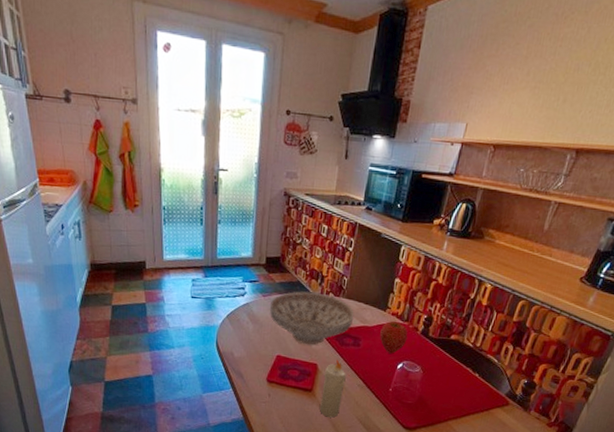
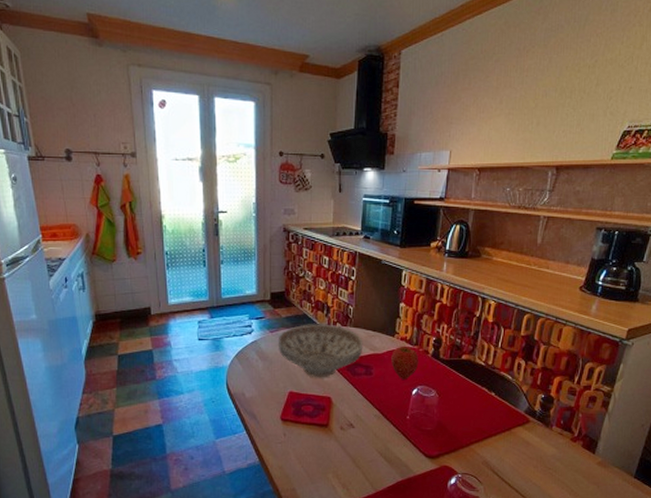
candle: present [320,360,346,418] -> none [338,391,361,453]

